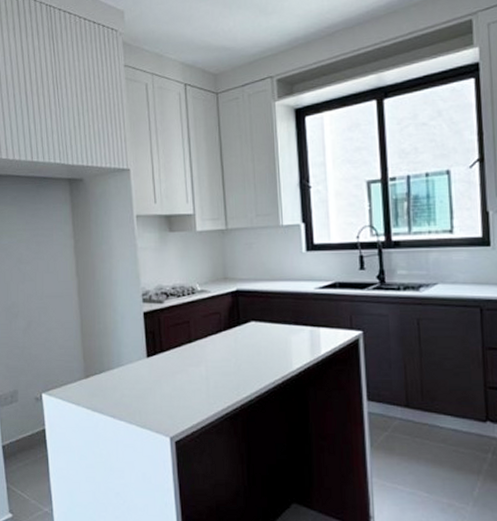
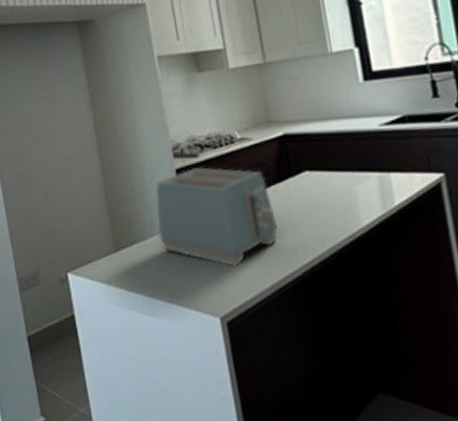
toaster: none [124,312,224,396] -> present [156,167,278,267]

